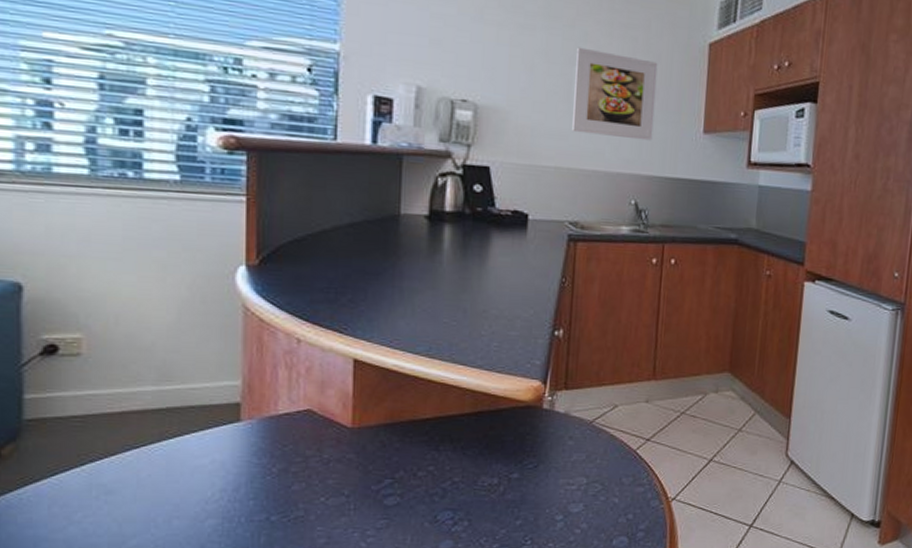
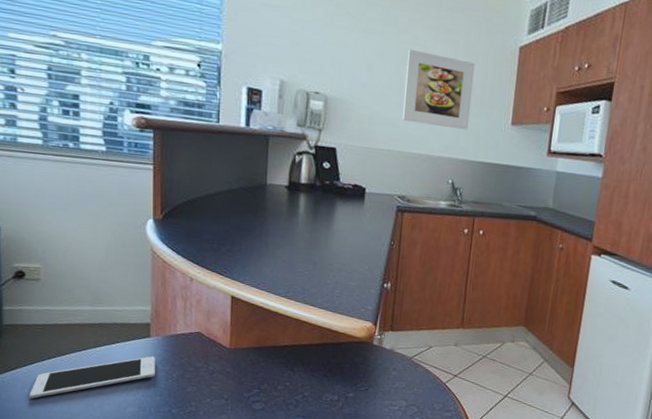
cell phone: none [61,446,247,520] -> present [30,356,155,399]

